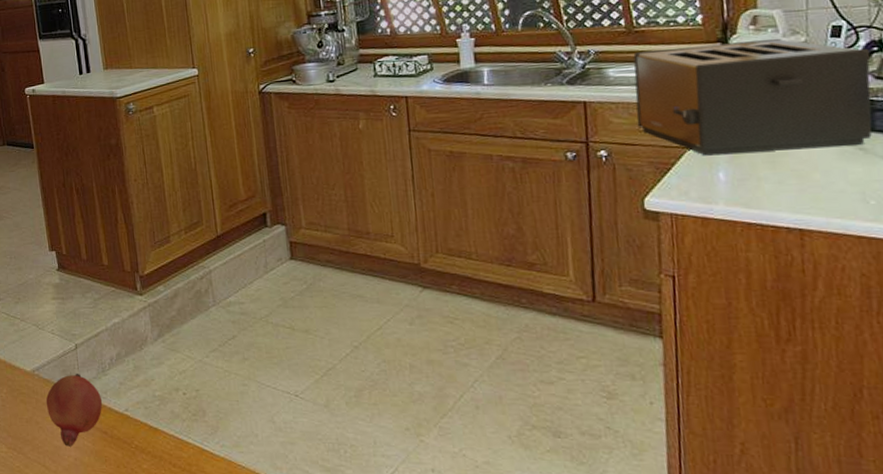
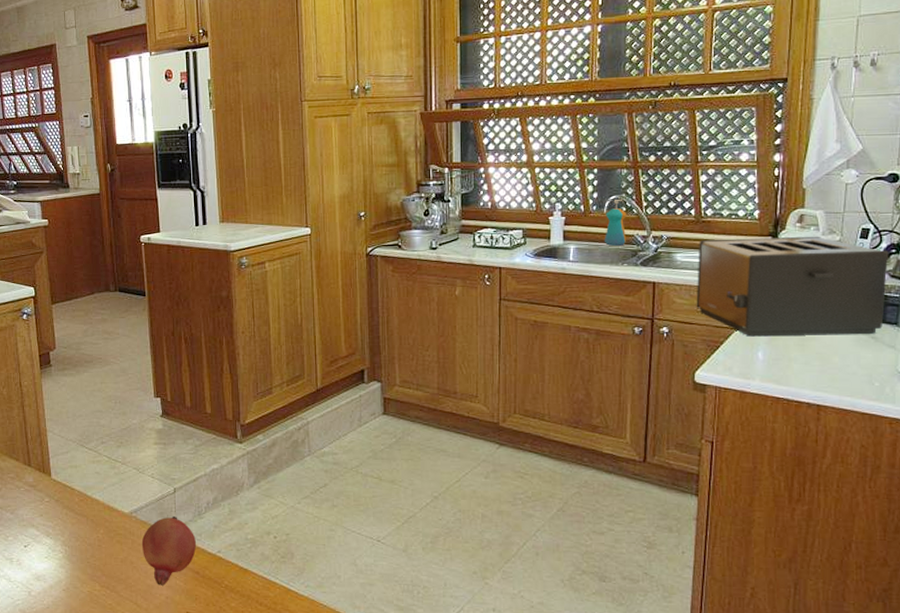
soap dispenser: none [521,12,549,66] -> present [605,197,627,247]

